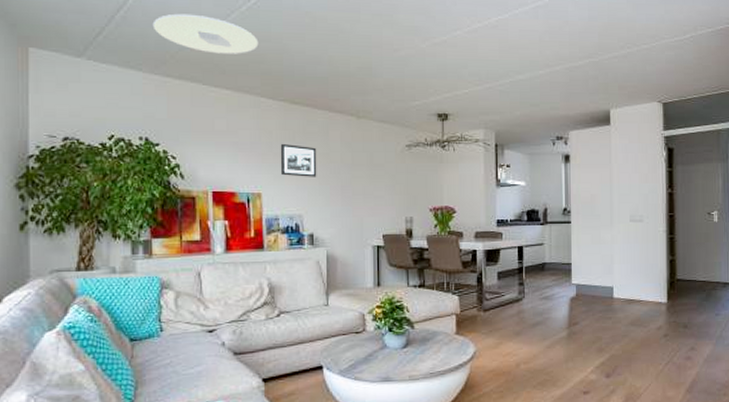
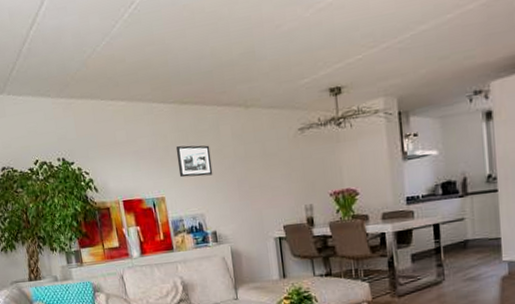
ceiling light: present [152,13,259,54] -> none [52,31,144,68]

